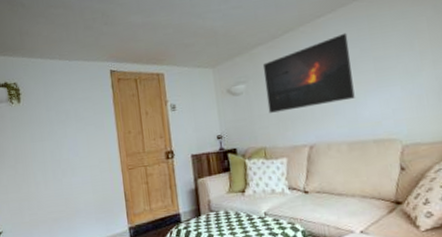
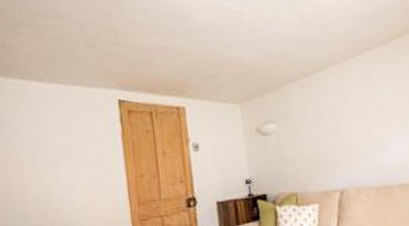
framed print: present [262,32,355,113] -> none [293,76,382,156]

